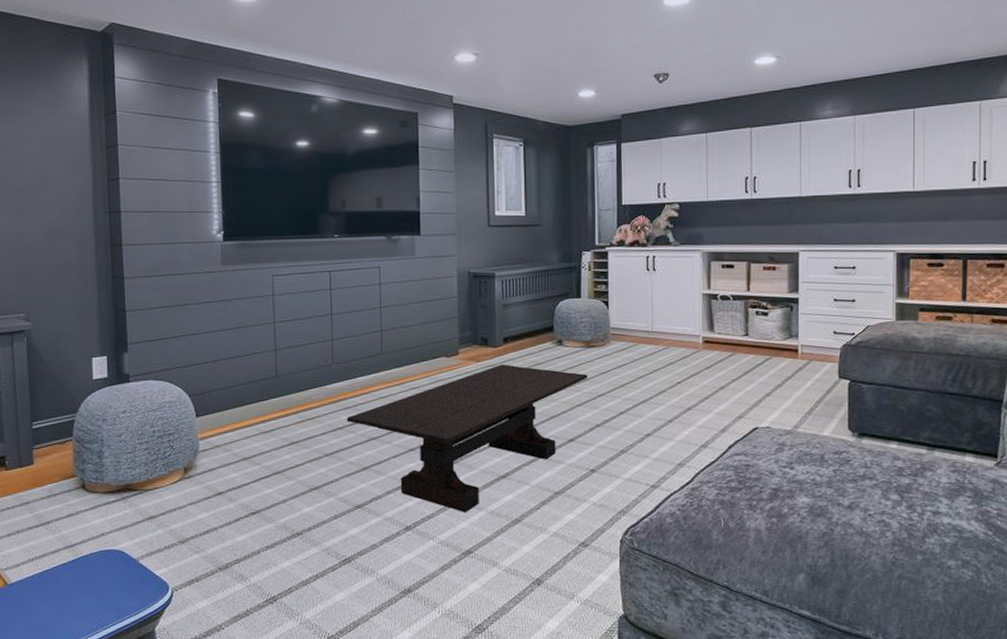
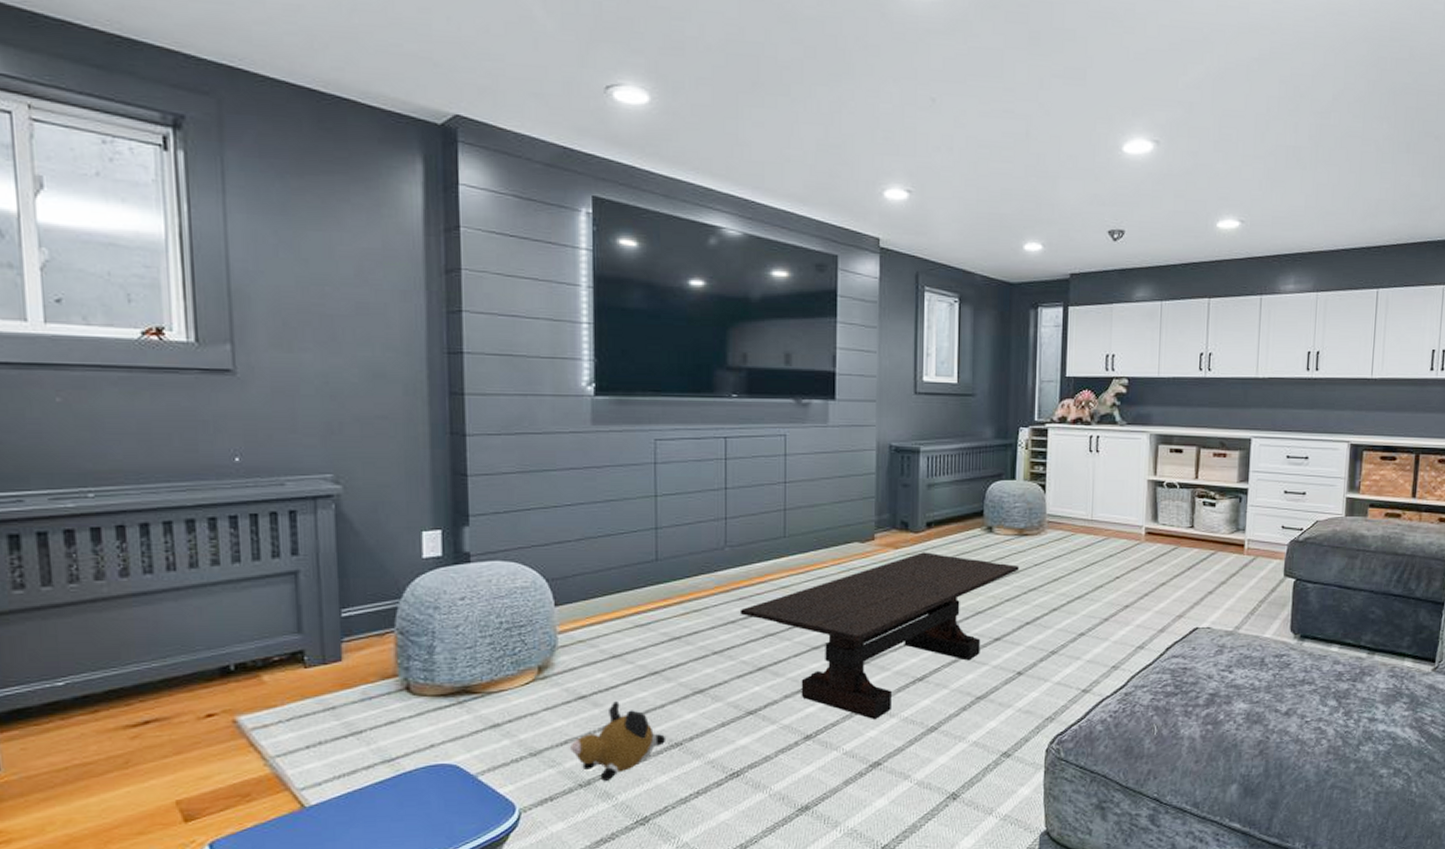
plush toy: none [211,497,289,565] -> present [570,701,667,781]

